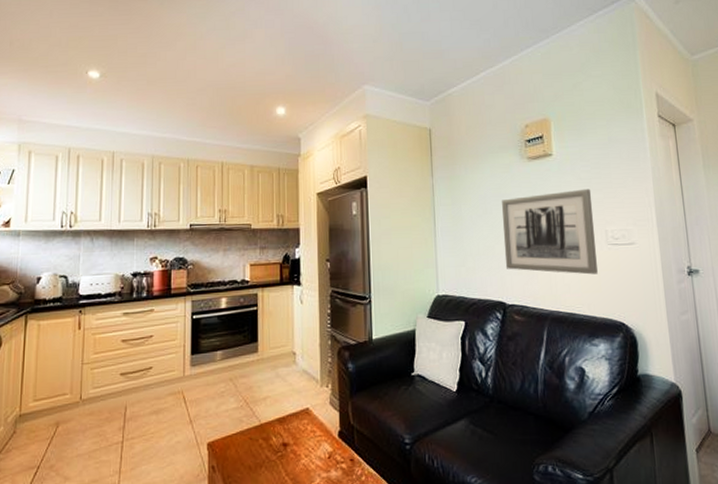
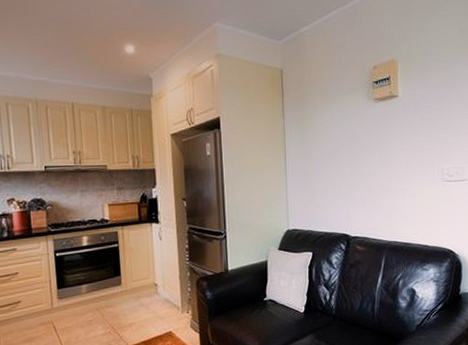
wall art: present [502,188,598,275] -> none [349,129,432,209]

